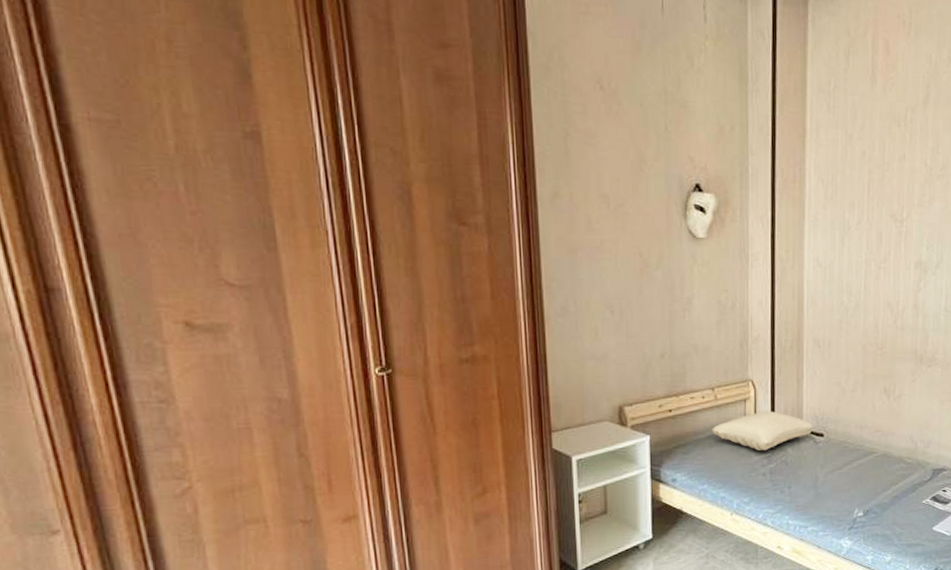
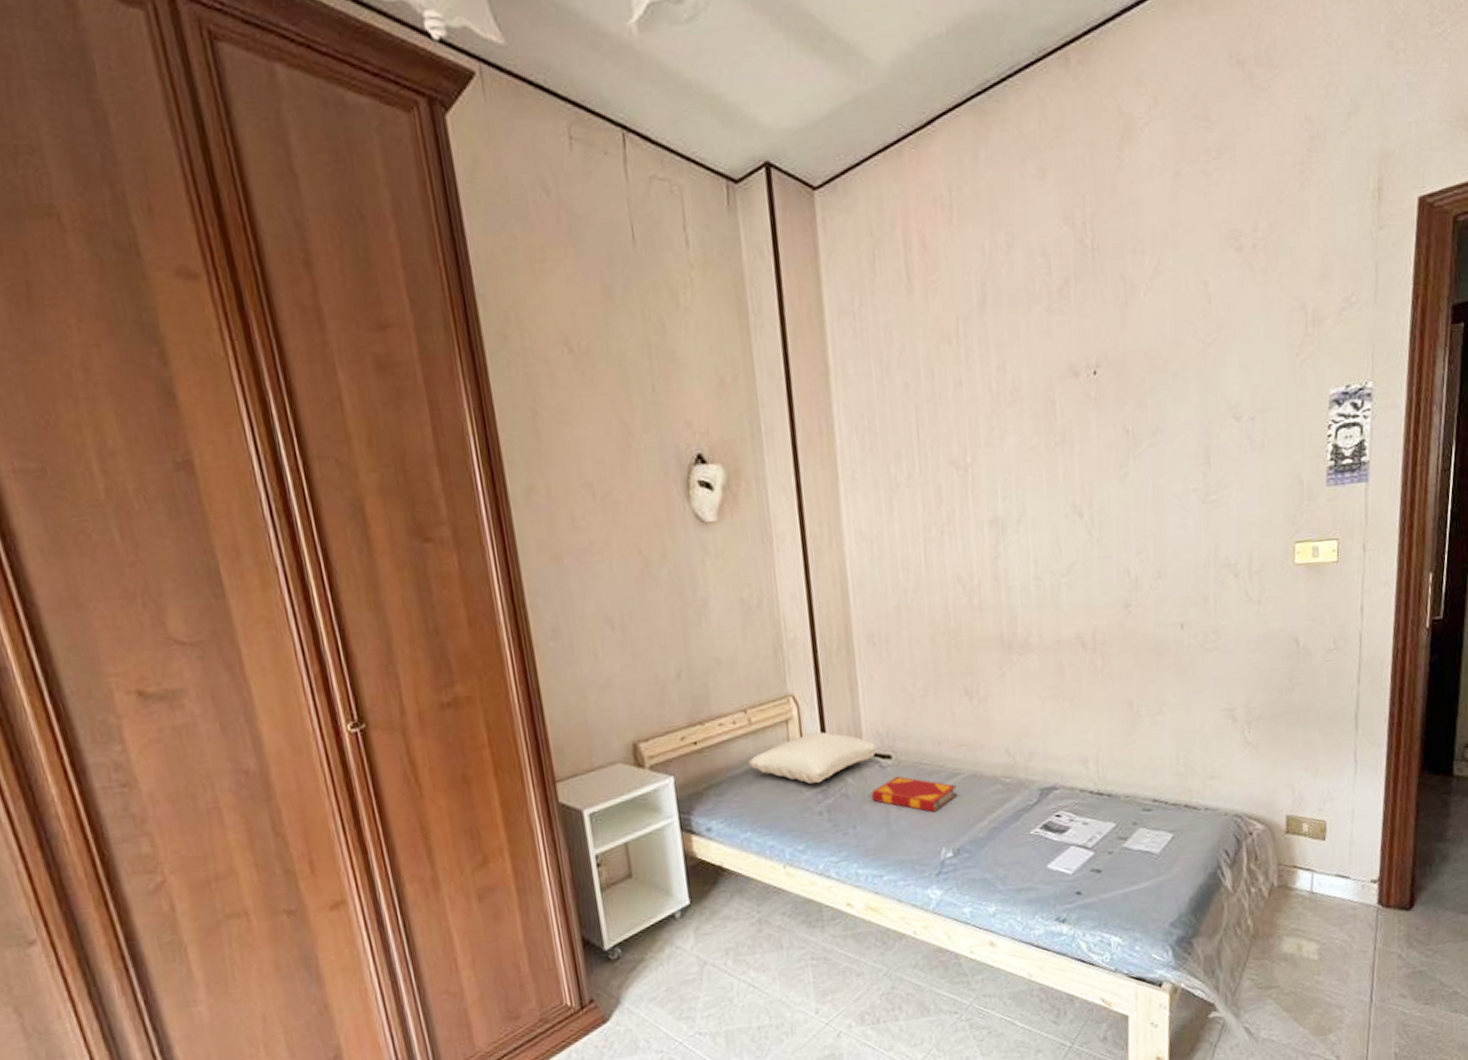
hardback book: none [806,450,871,481] -> present [871,776,958,812]

